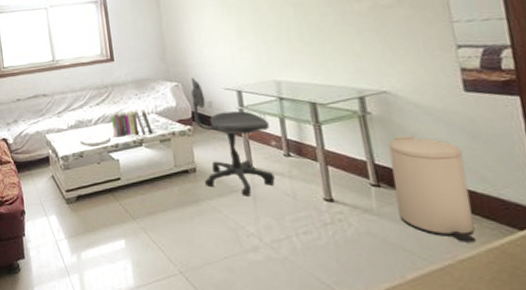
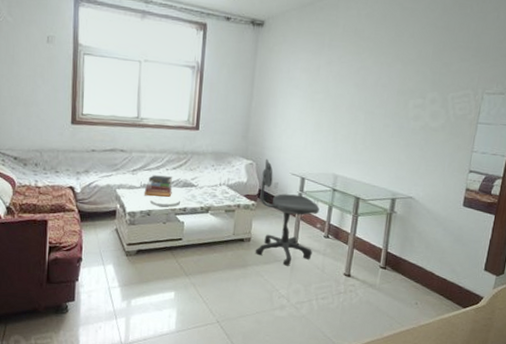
books: none [72,113,100,138] -> present [144,175,173,197]
books: present [111,109,153,137] -> none [184,178,221,203]
pedal bin: present [388,136,477,243] -> none [392,233,448,314]

